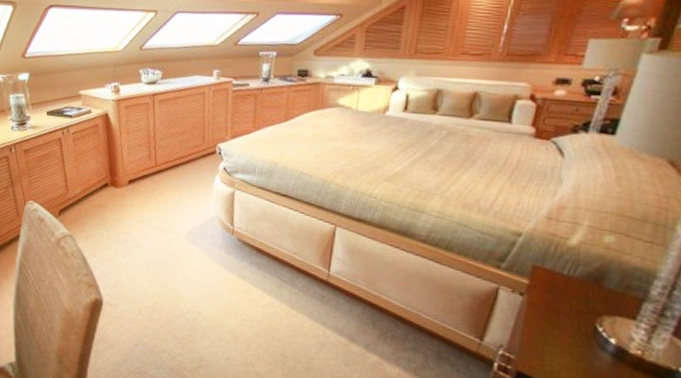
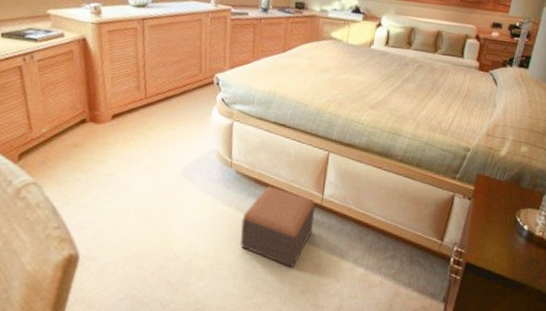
footstool: none [242,255,321,343] -> present [240,185,316,268]

